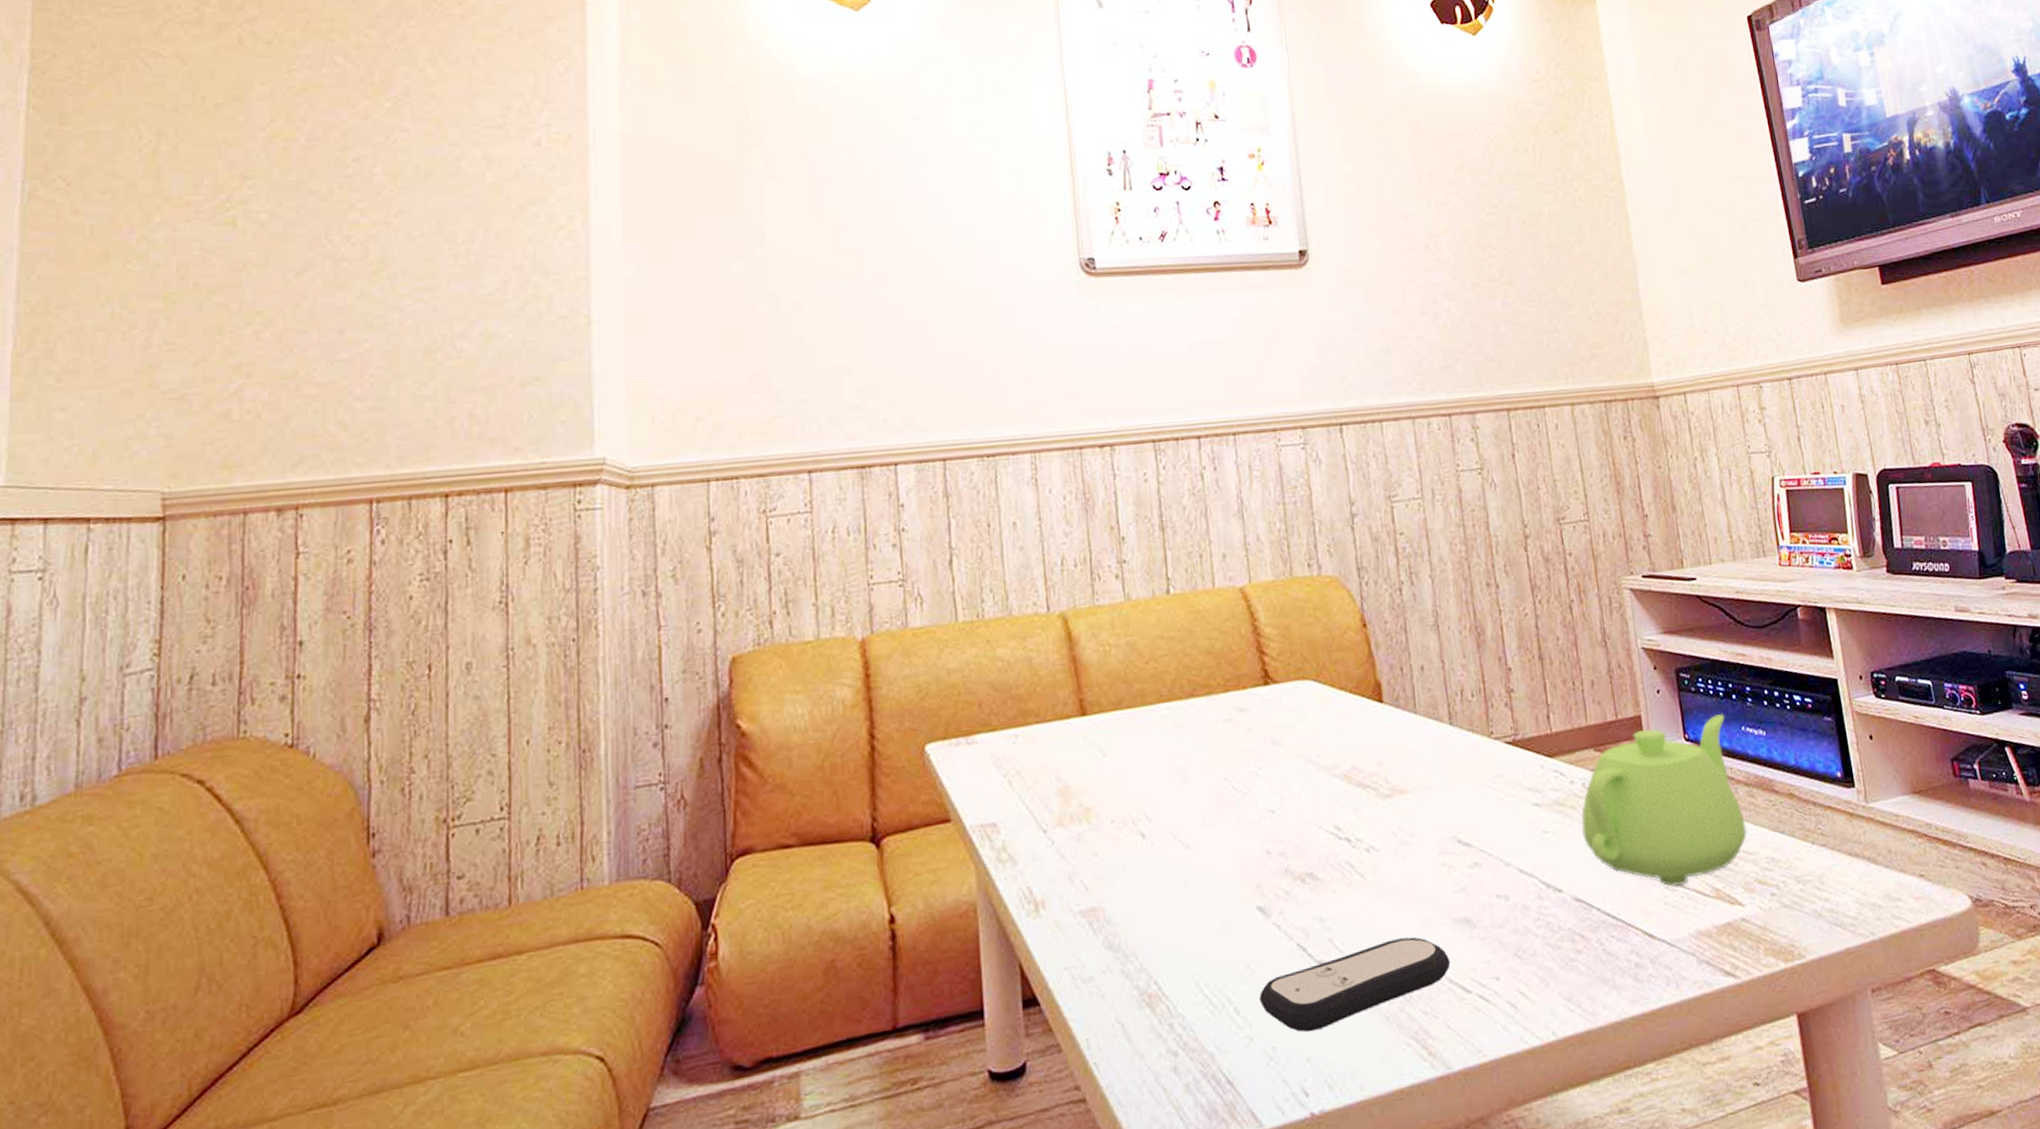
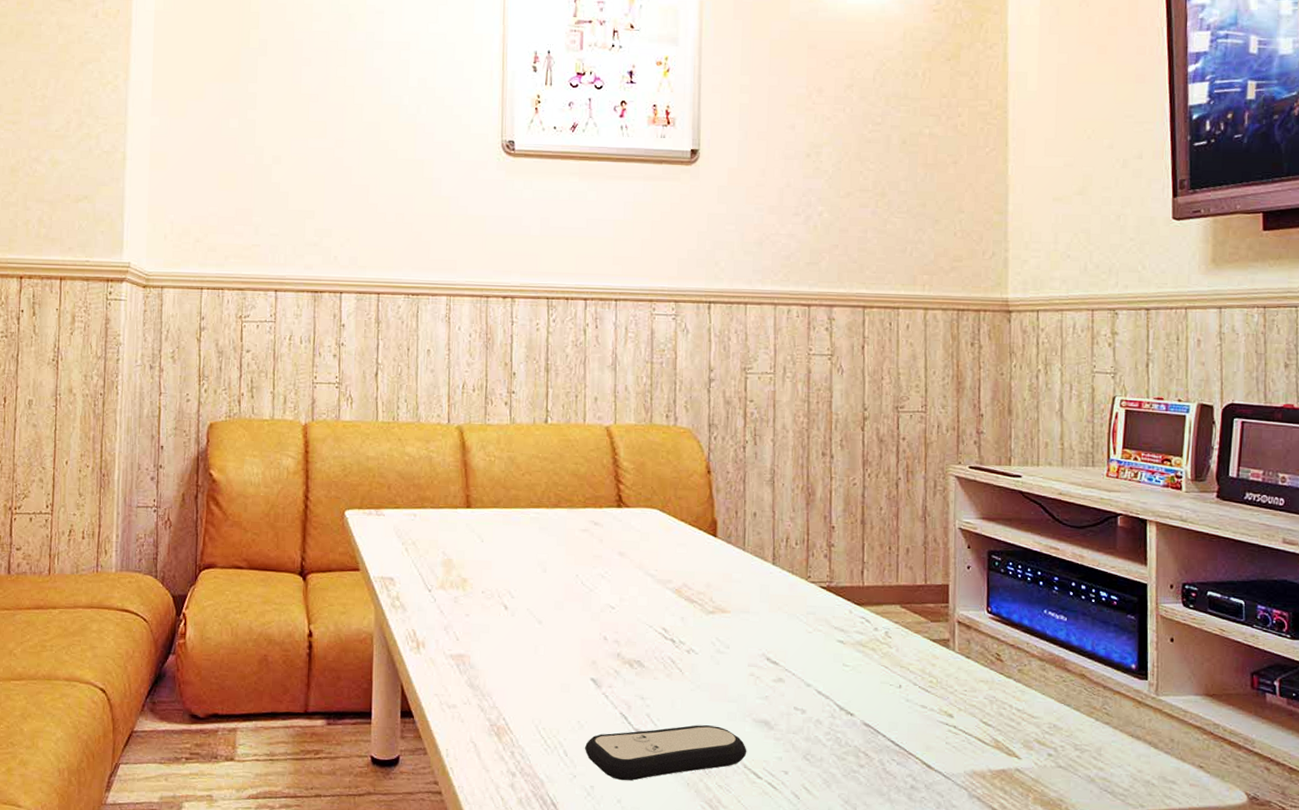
teapot: present [1582,714,1747,887] -> none [879,596,1034,732]

